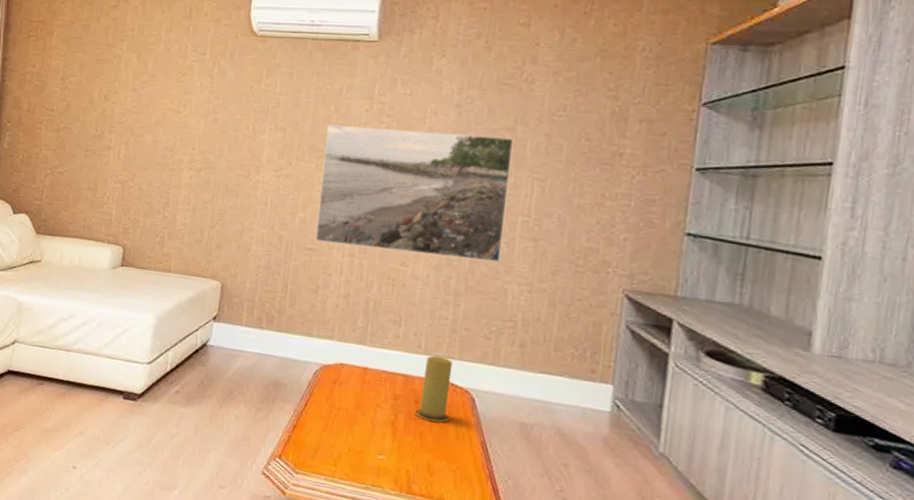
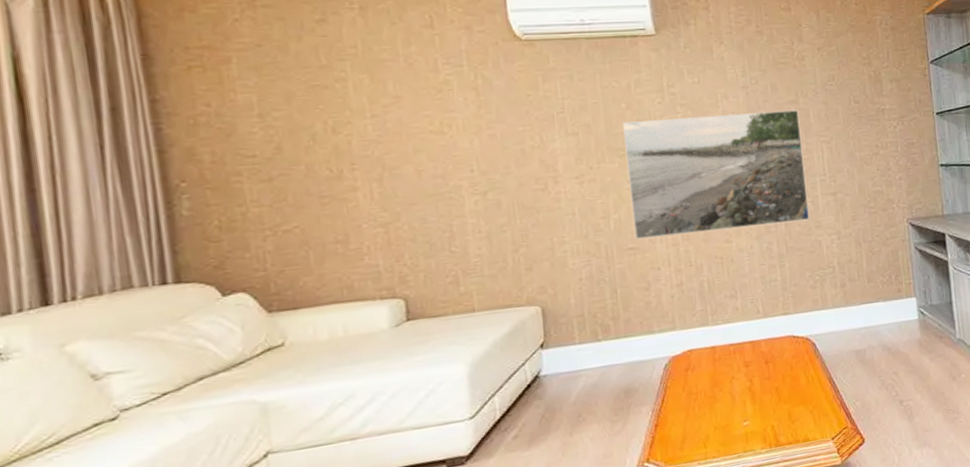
candle: present [415,355,453,423] -> none [767,315,798,376]

